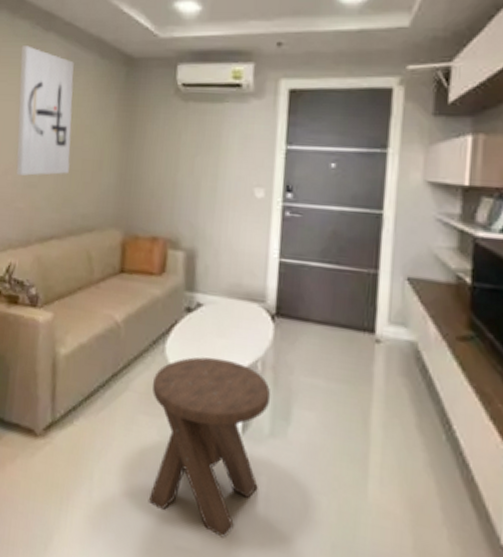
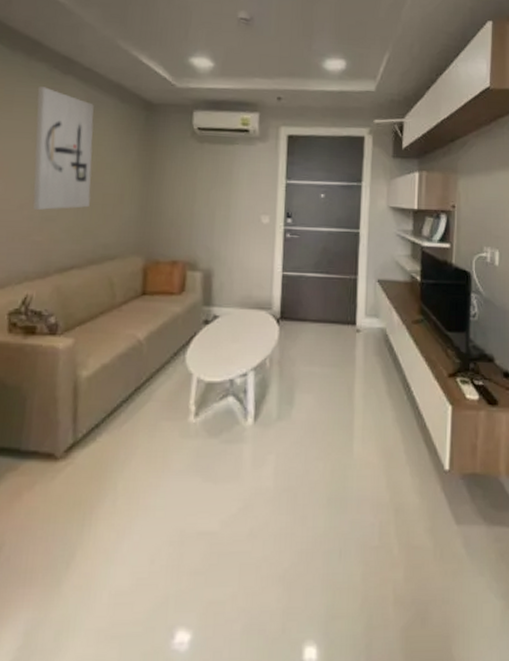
music stool: present [148,357,271,538] -> none [171,360,278,514]

